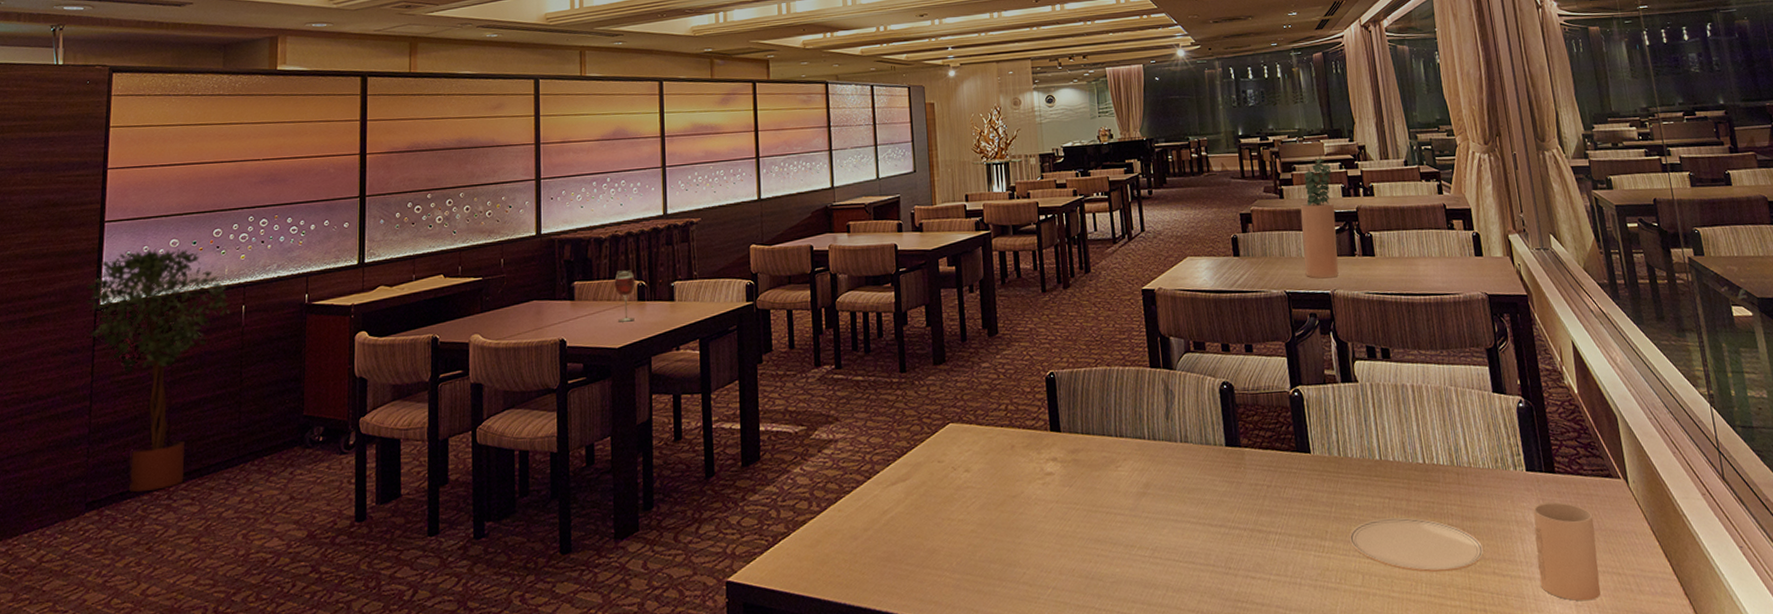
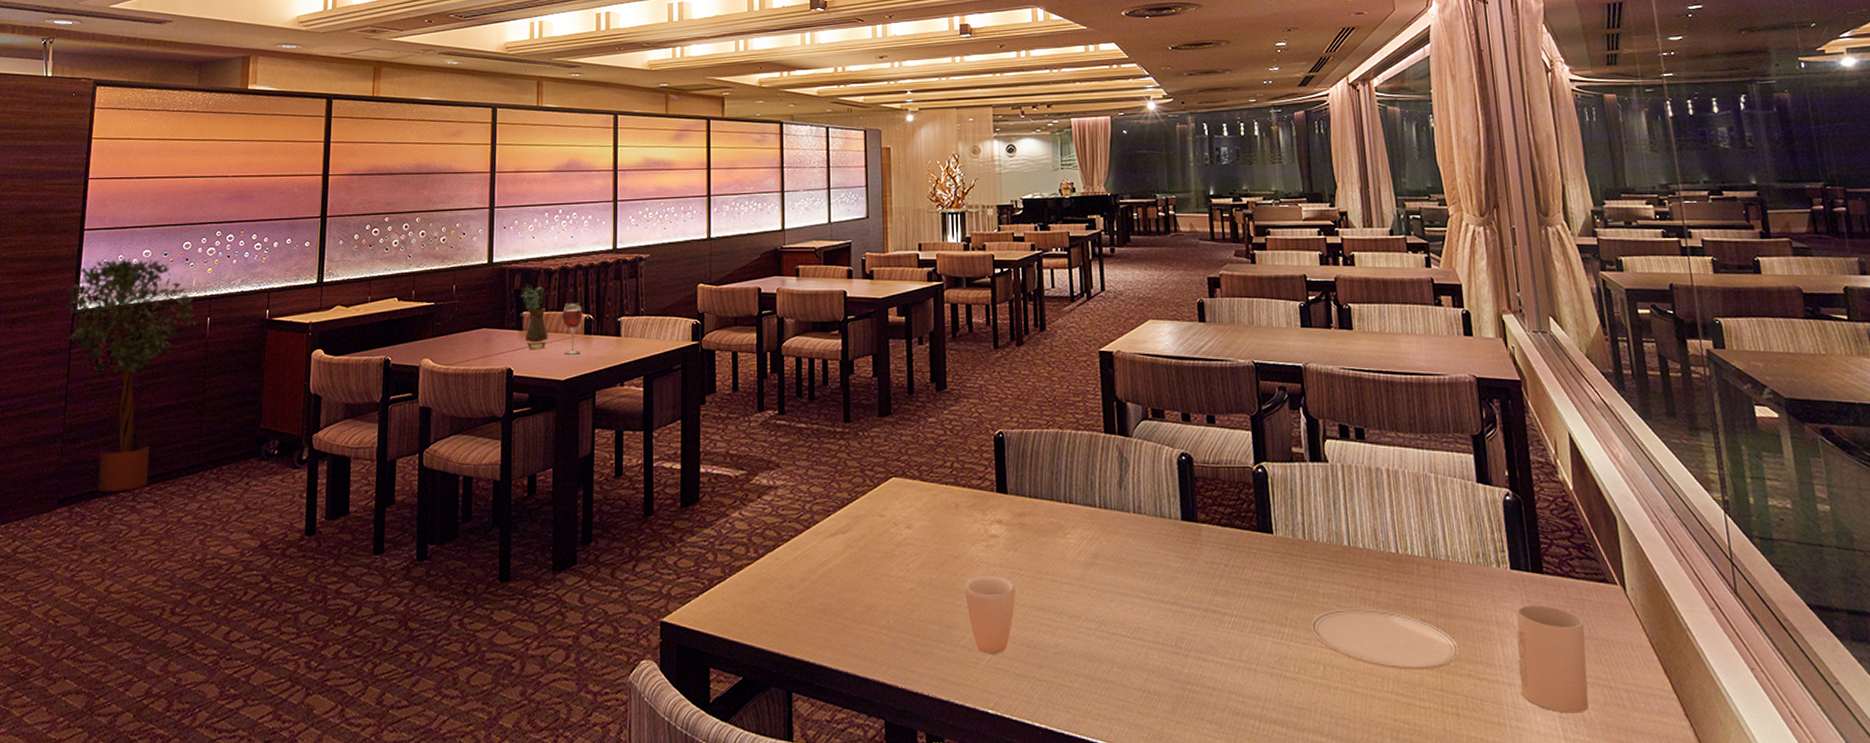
vase: none [570,253,601,320] -> present [520,283,548,350]
cup: none [1023,511,1073,588] -> present [964,575,1016,653]
vase: present [1300,152,1339,279] -> none [1273,217,1313,351]

